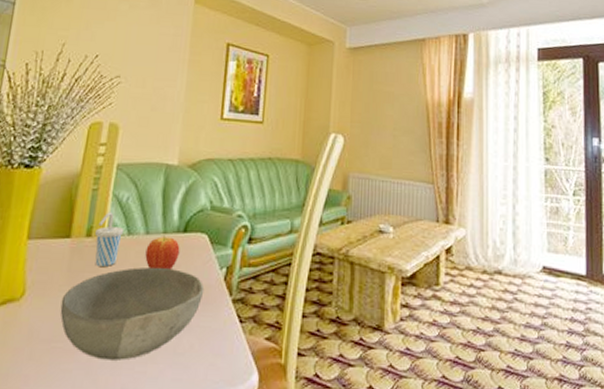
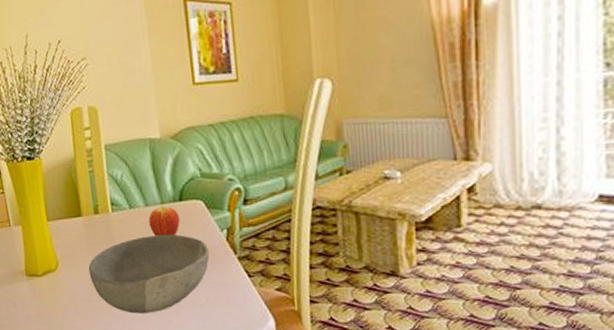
cup: present [95,212,124,266] -> none [101,190,126,238]

